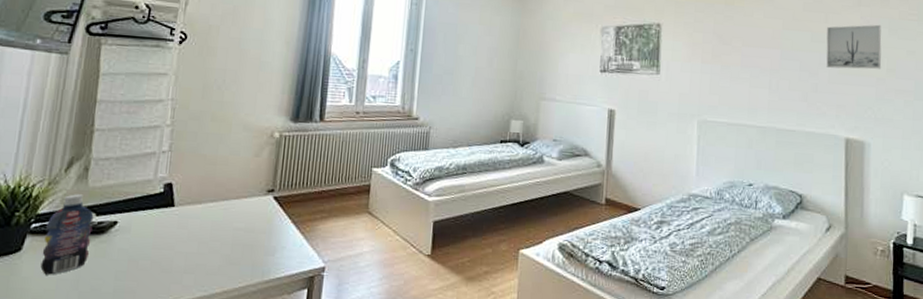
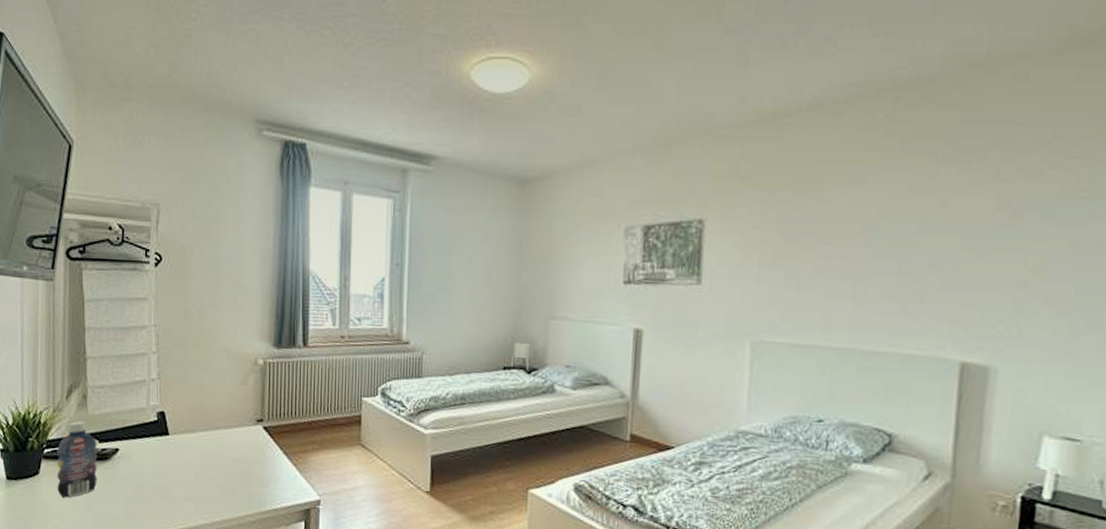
wall art: present [826,24,882,70] -> none [938,206,1029,270]

